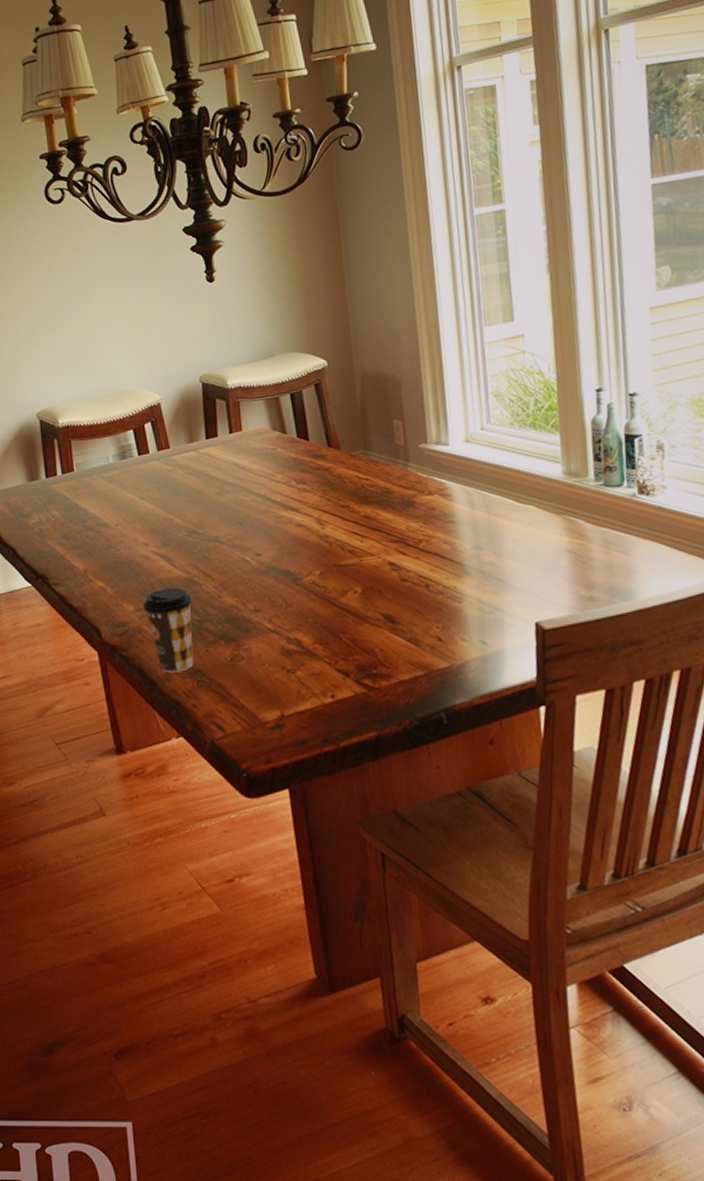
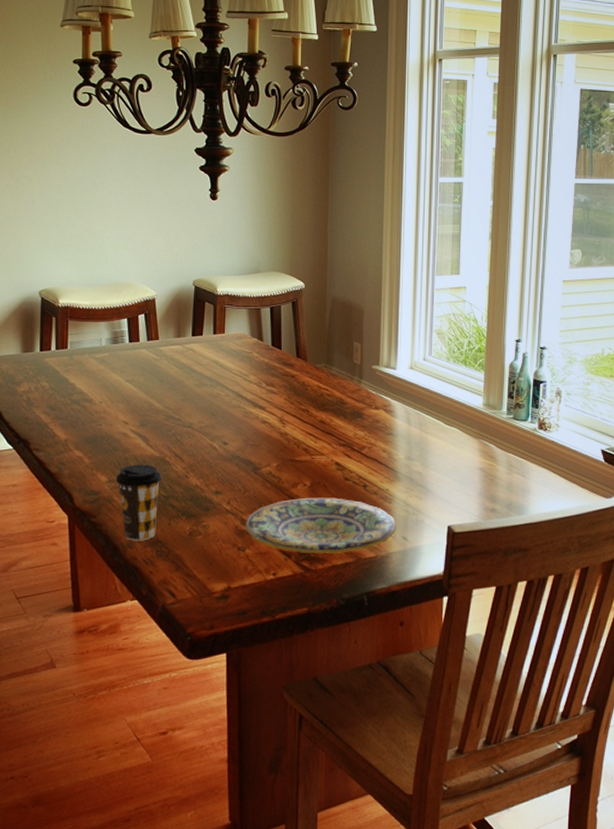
plate: none [291,603,472,670] -> present [245,497,396,554]

